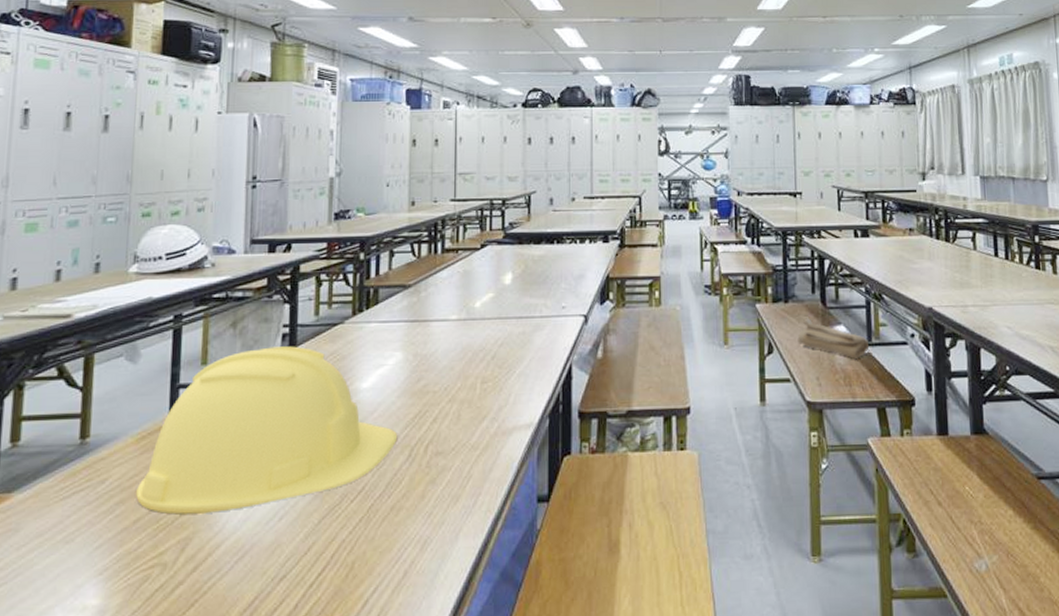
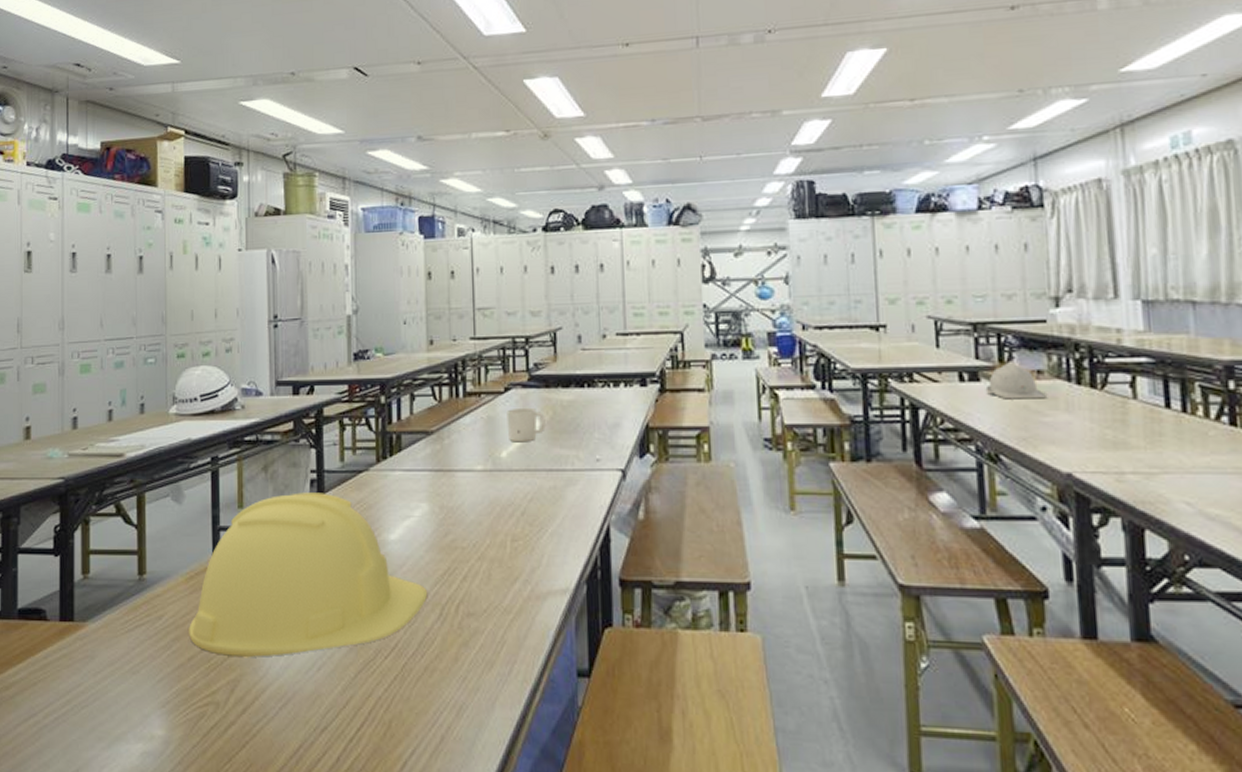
mug: none [482,262,517,294] -> present [506,407,546,443]
towel: present [797,318,869,359] -> none [884,482,982,535]
hard hat: none [873,222,915,251] -> present [985,362,1046,400]

